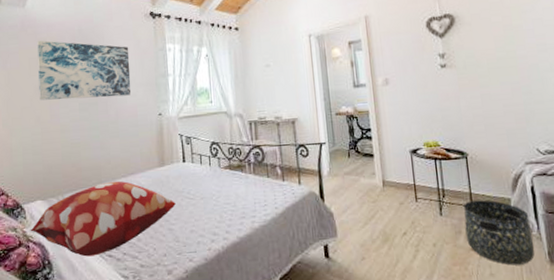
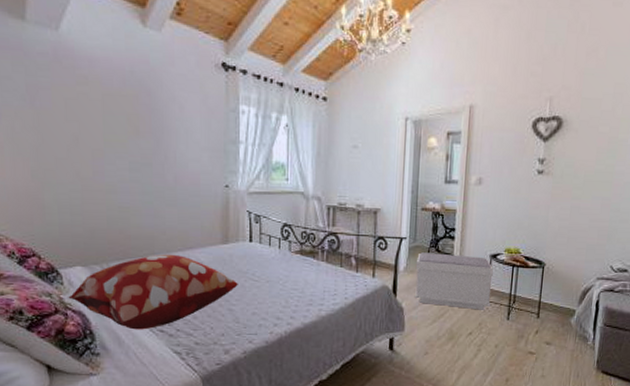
wall art: present [37,40,132,101] -> none [76,77,194,160]
bench: none [339,153,420,208] -> present [415,252,493,310]
basket: present [464,199,535,265] -> none [527,309,589,369]

